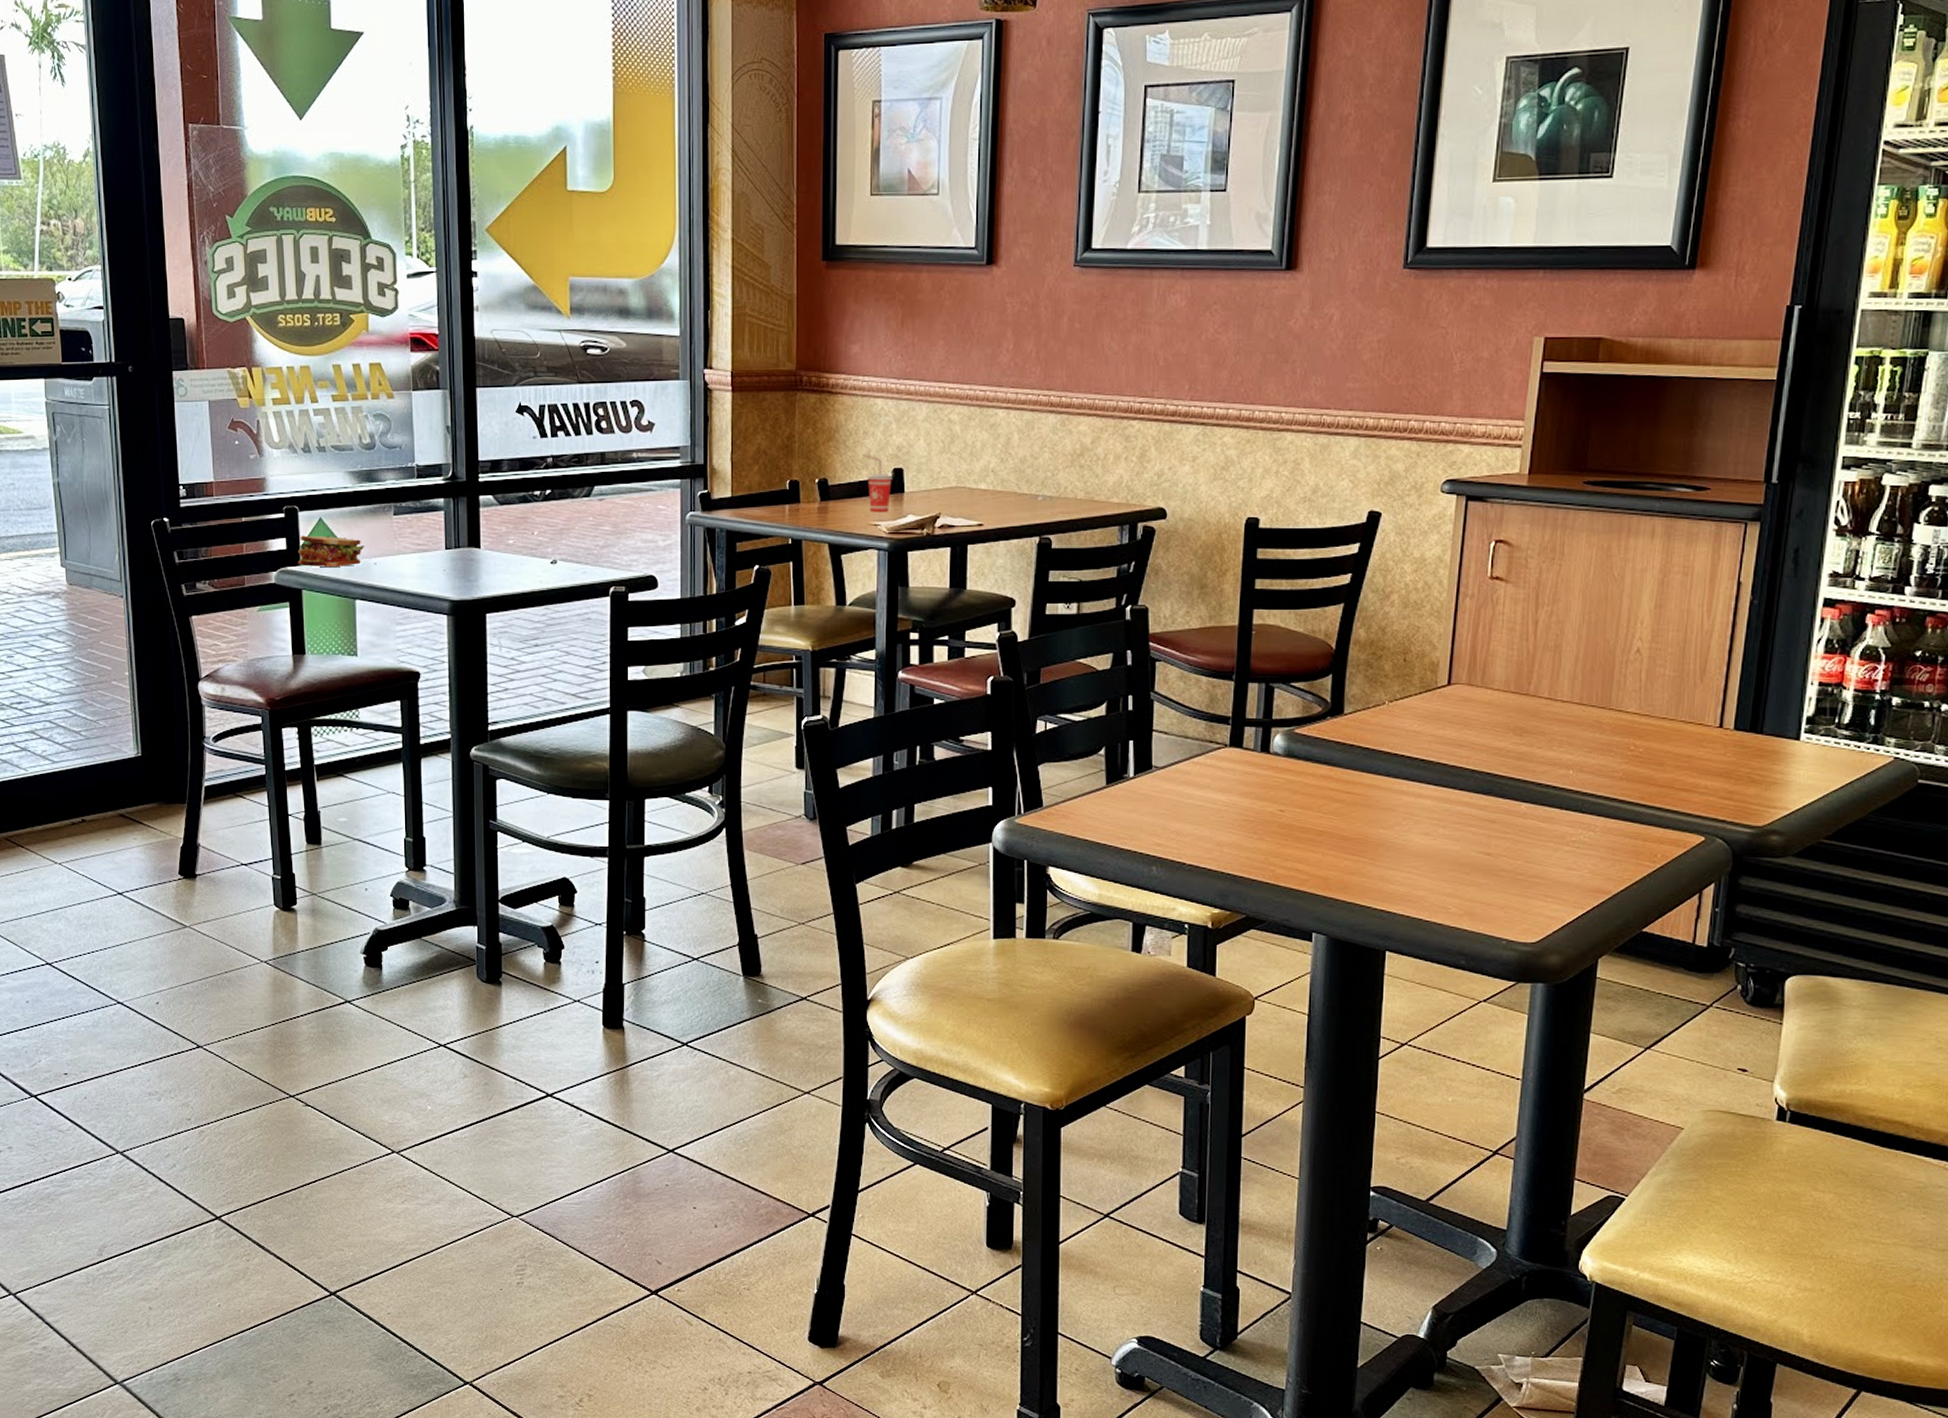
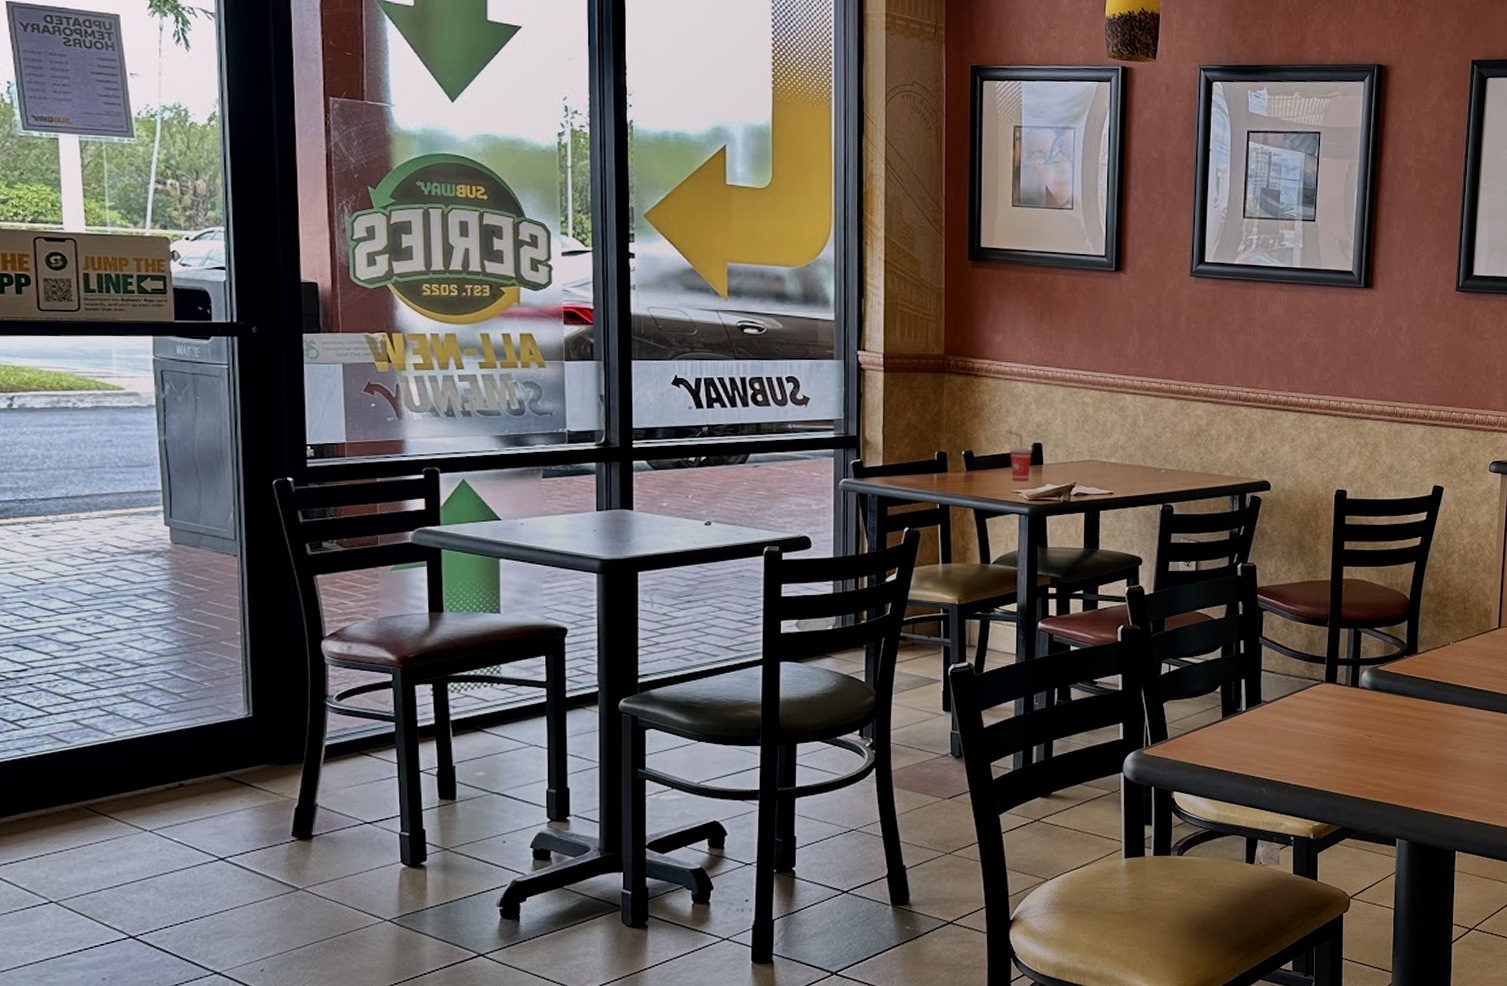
sandwich: present [297,535,365,566] -> none [437,496,511,527]

